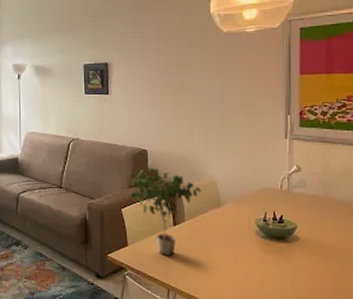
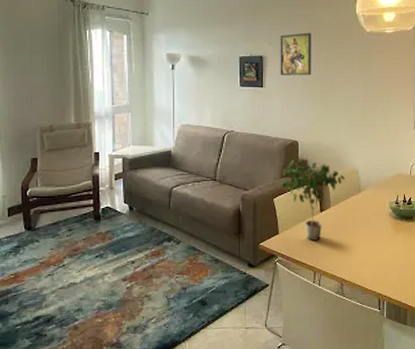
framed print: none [126,37,160,82] -> present [280,33,311,75]

